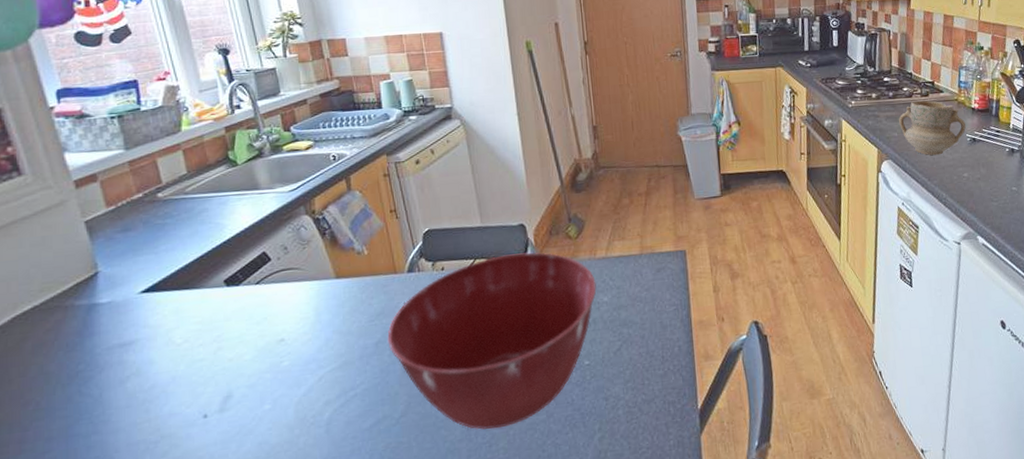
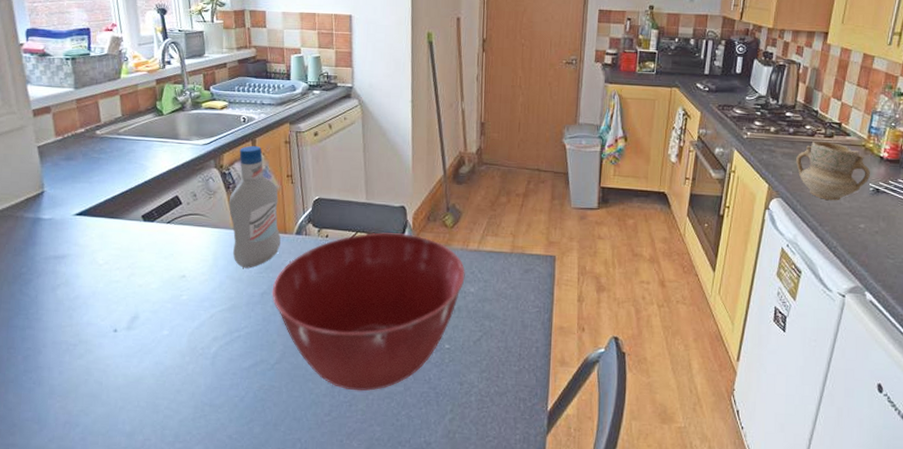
bottle: none [326,183,391,319] -> present [228,145,281,268]

